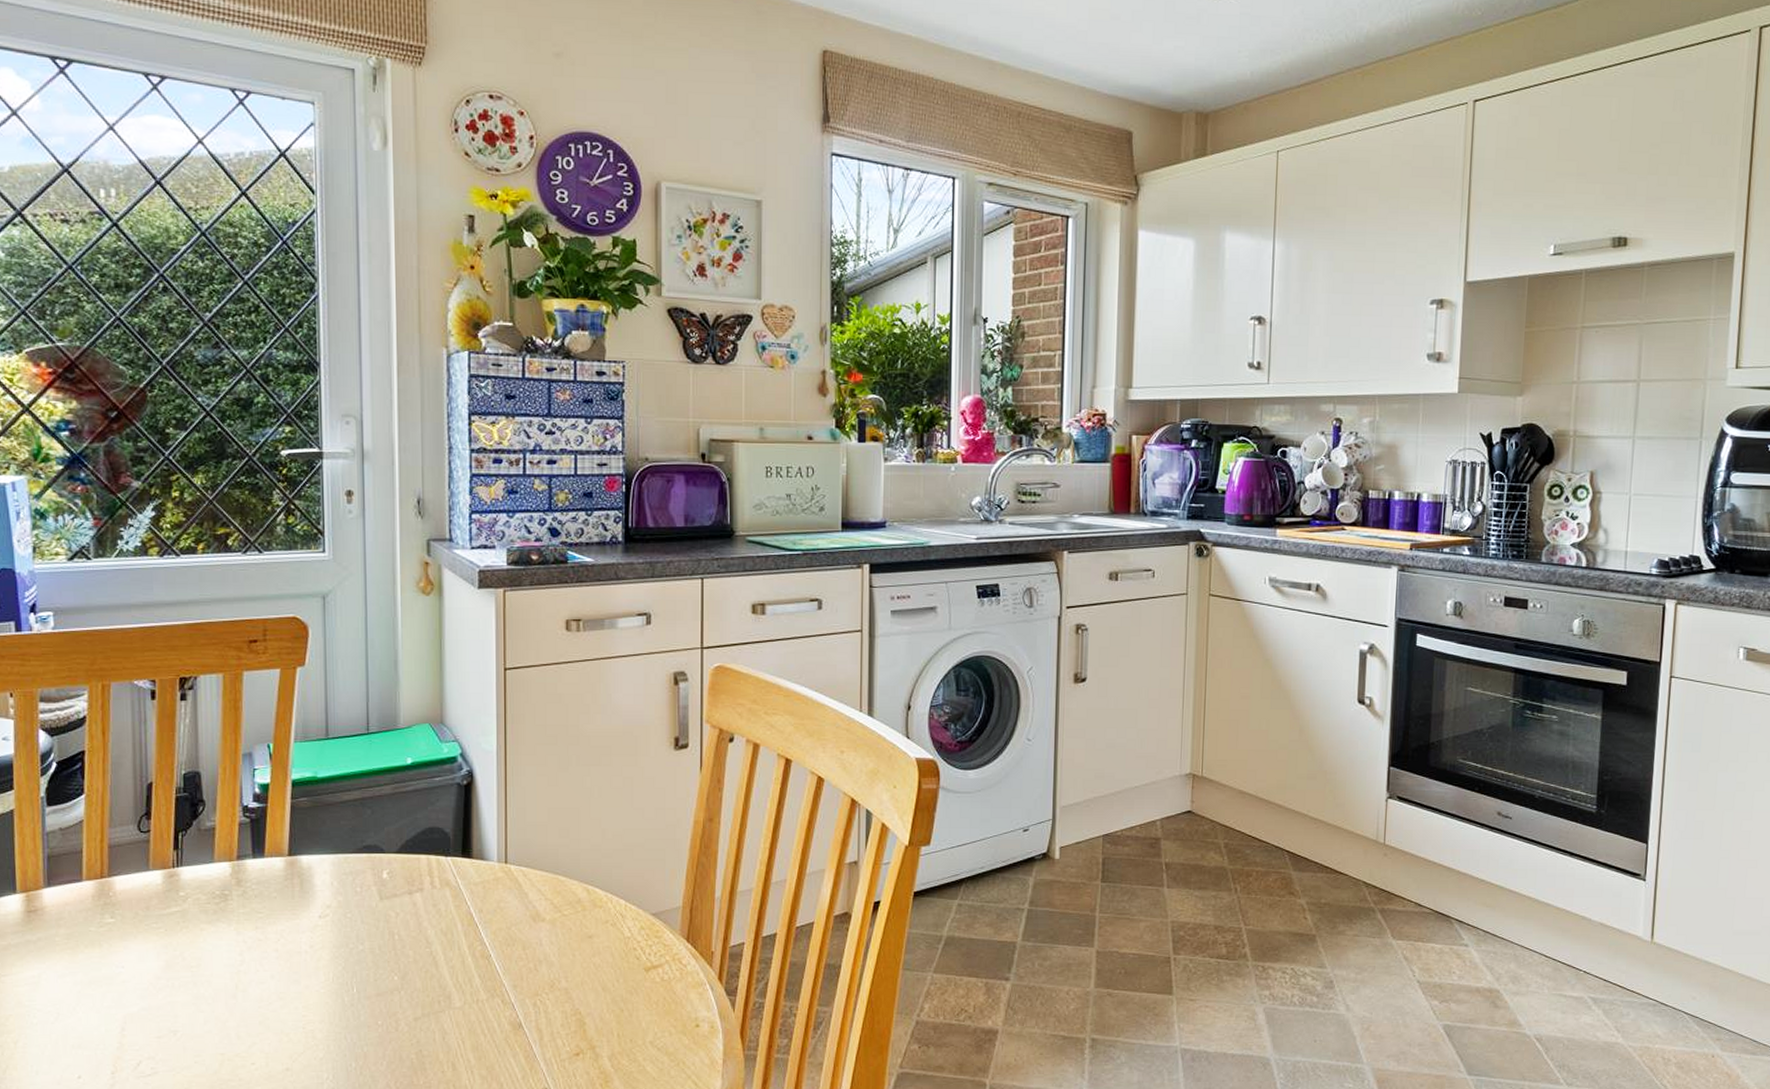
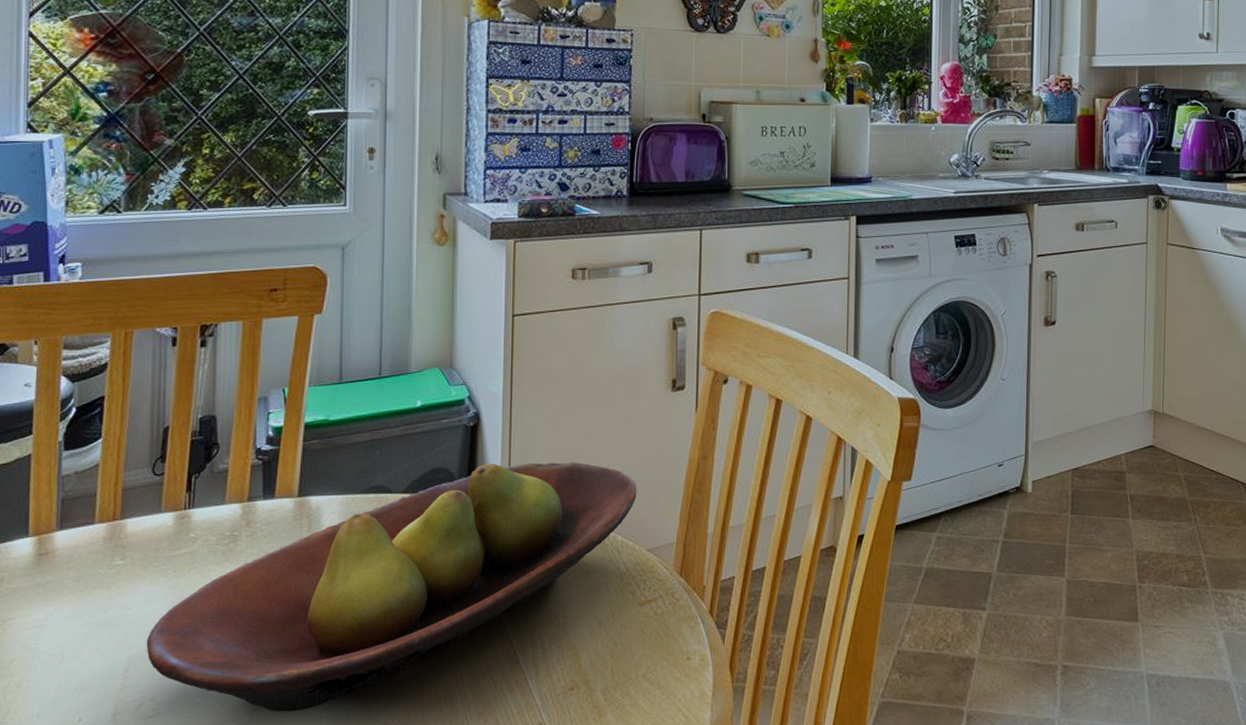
fruit bowl: none [141,823,640,1073] -> present [146,462,637,712]

